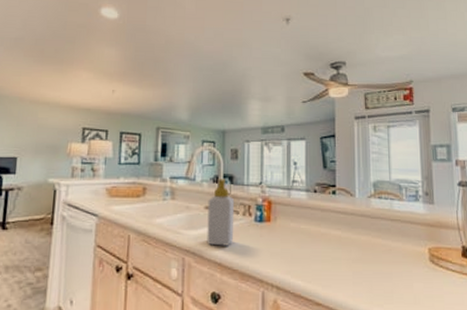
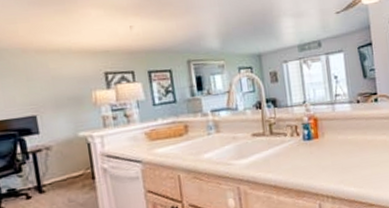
soap bottle: present [207,179,235,246] -> none [254,103,285,170]

